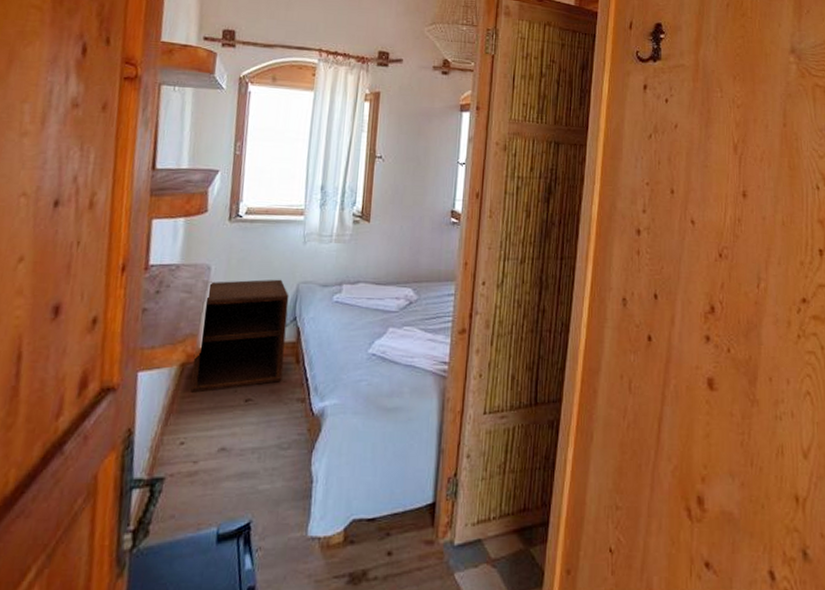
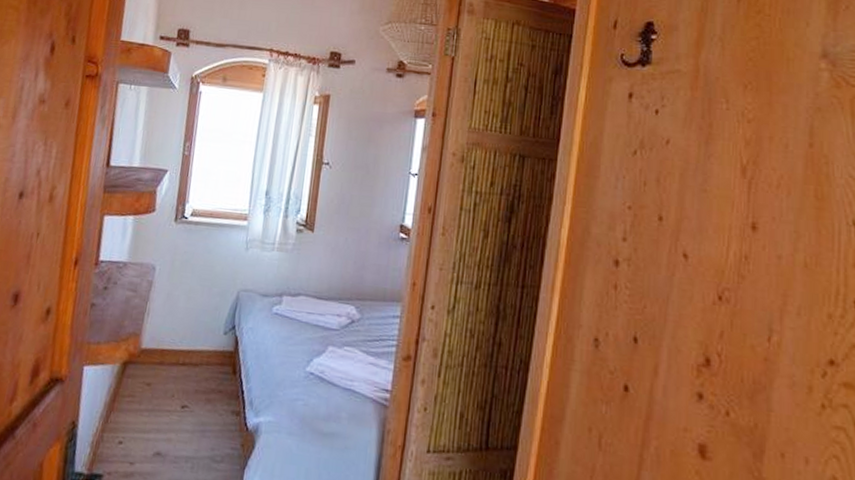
nightstand: present [190,279,289,393] -> none [131,282,229,393]

